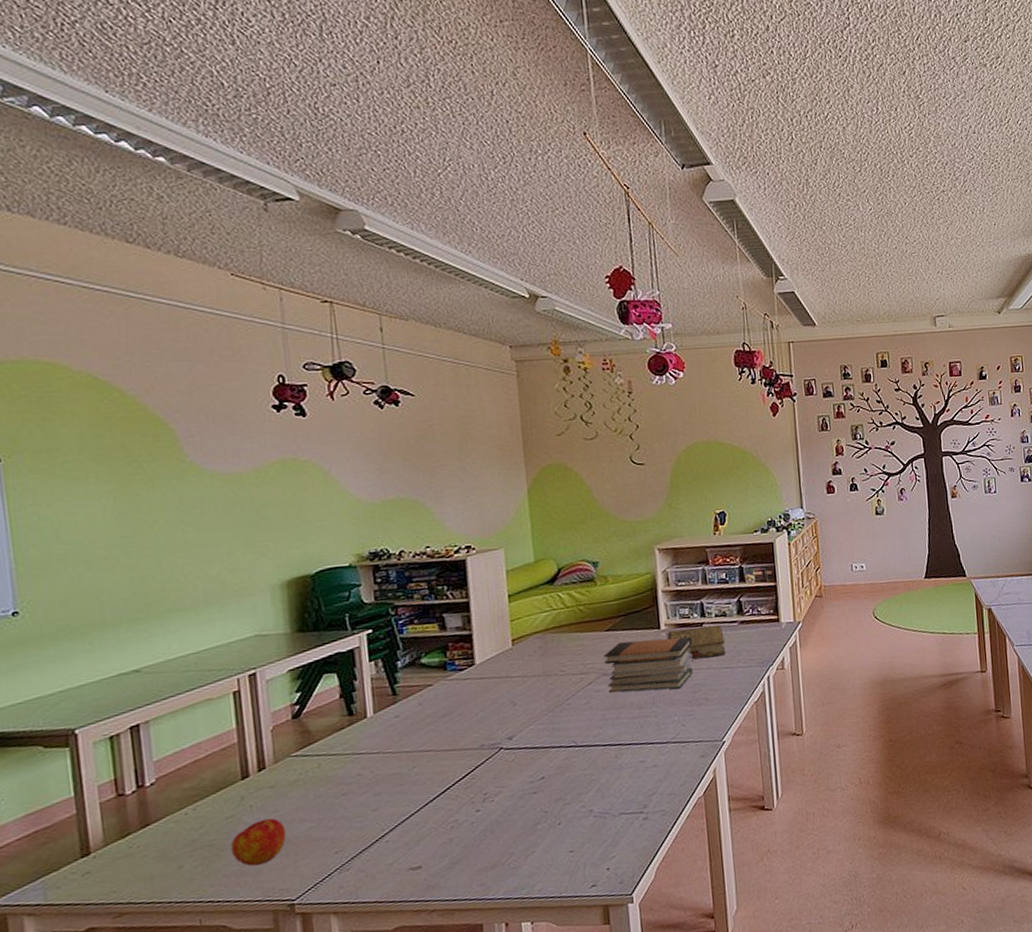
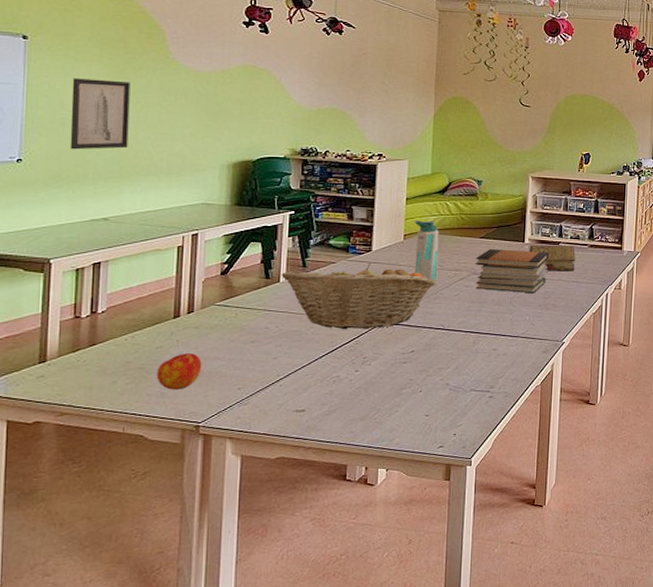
wall art: none [66,498,151,592] -> present [70,78,130,150]
fruit basket: none [367,678,560,765] -> present [281,262,436,330]
water bottle: none [522,619,561,694] -> present [414,220,439,284]

